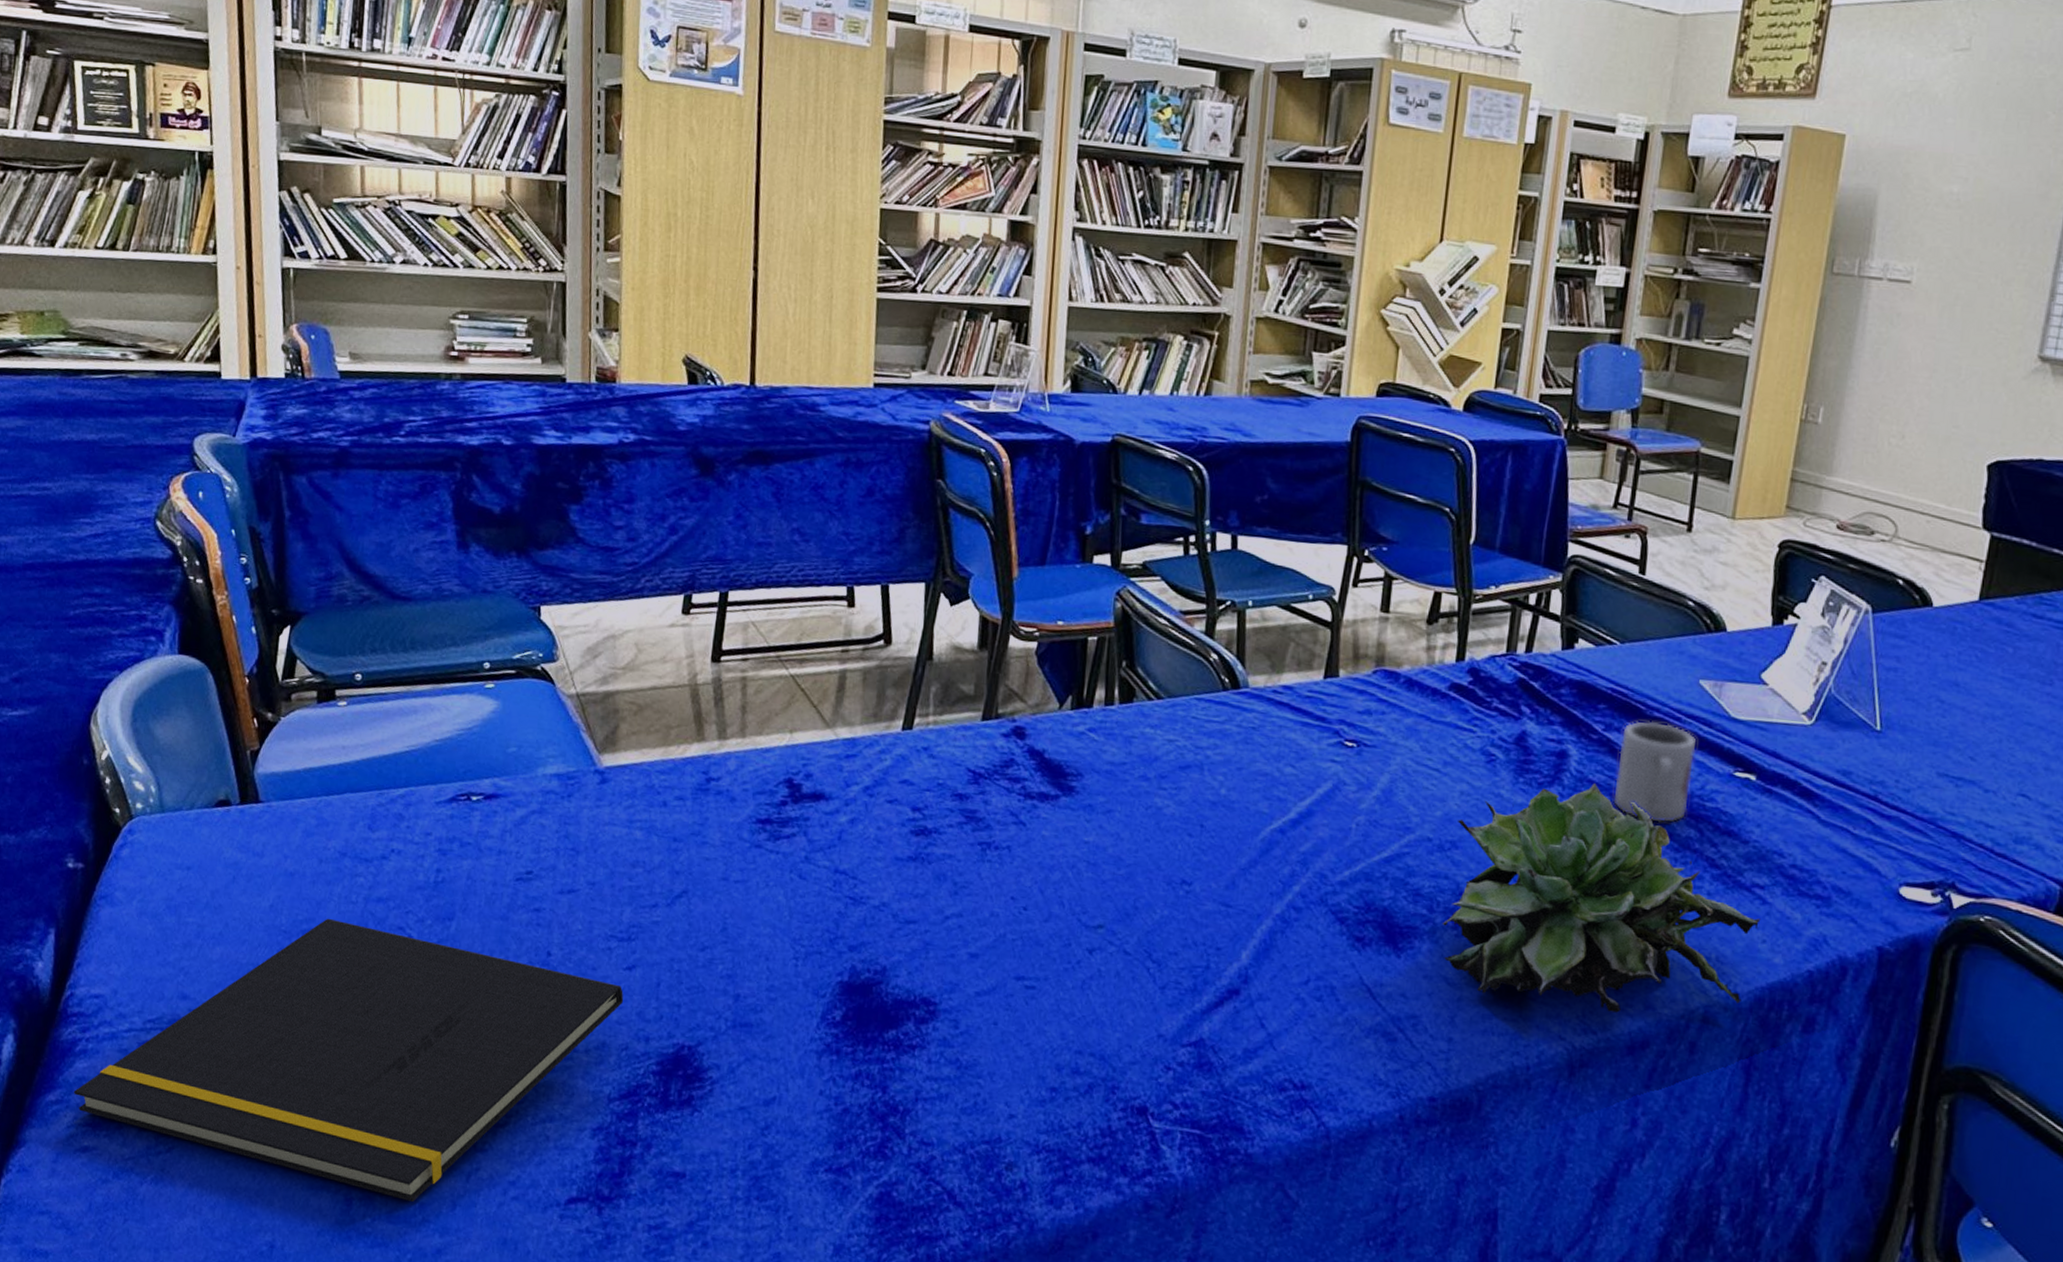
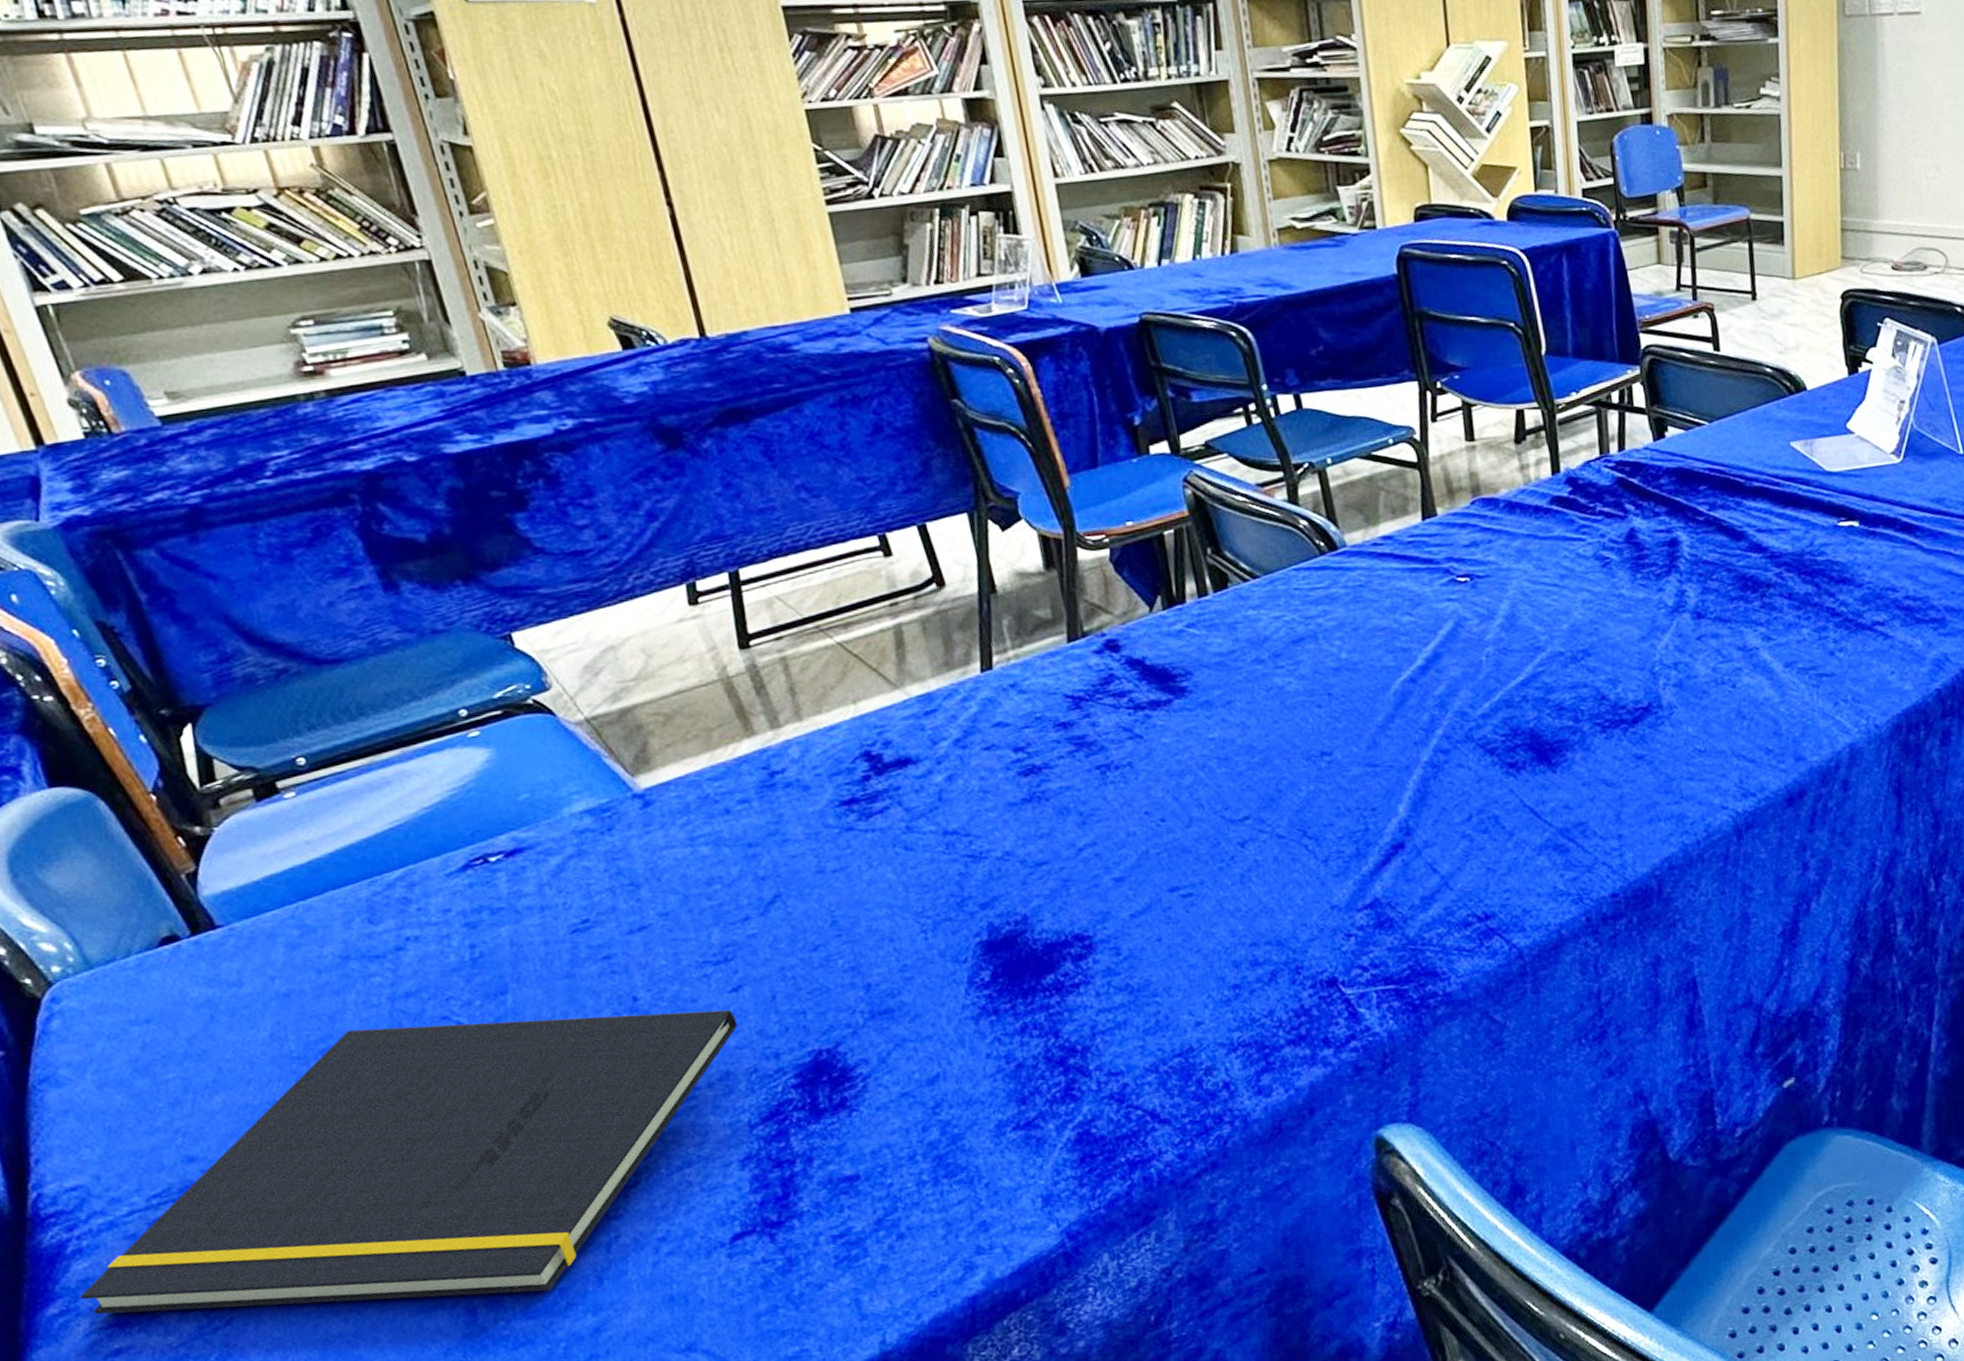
succulent plant: present [1443,783,1761,1013] -> none [1585,563,1886,786]
cup: present [1613,720,1696,823] -> none [1726,491,1800,586]

